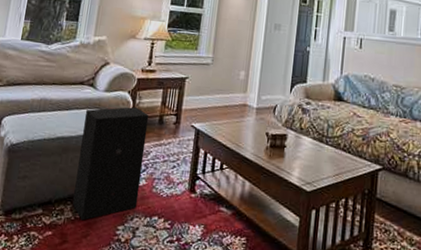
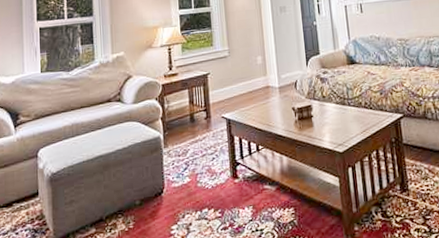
speaker: present [73,107,149,221] -> none [119,112,186,230]

